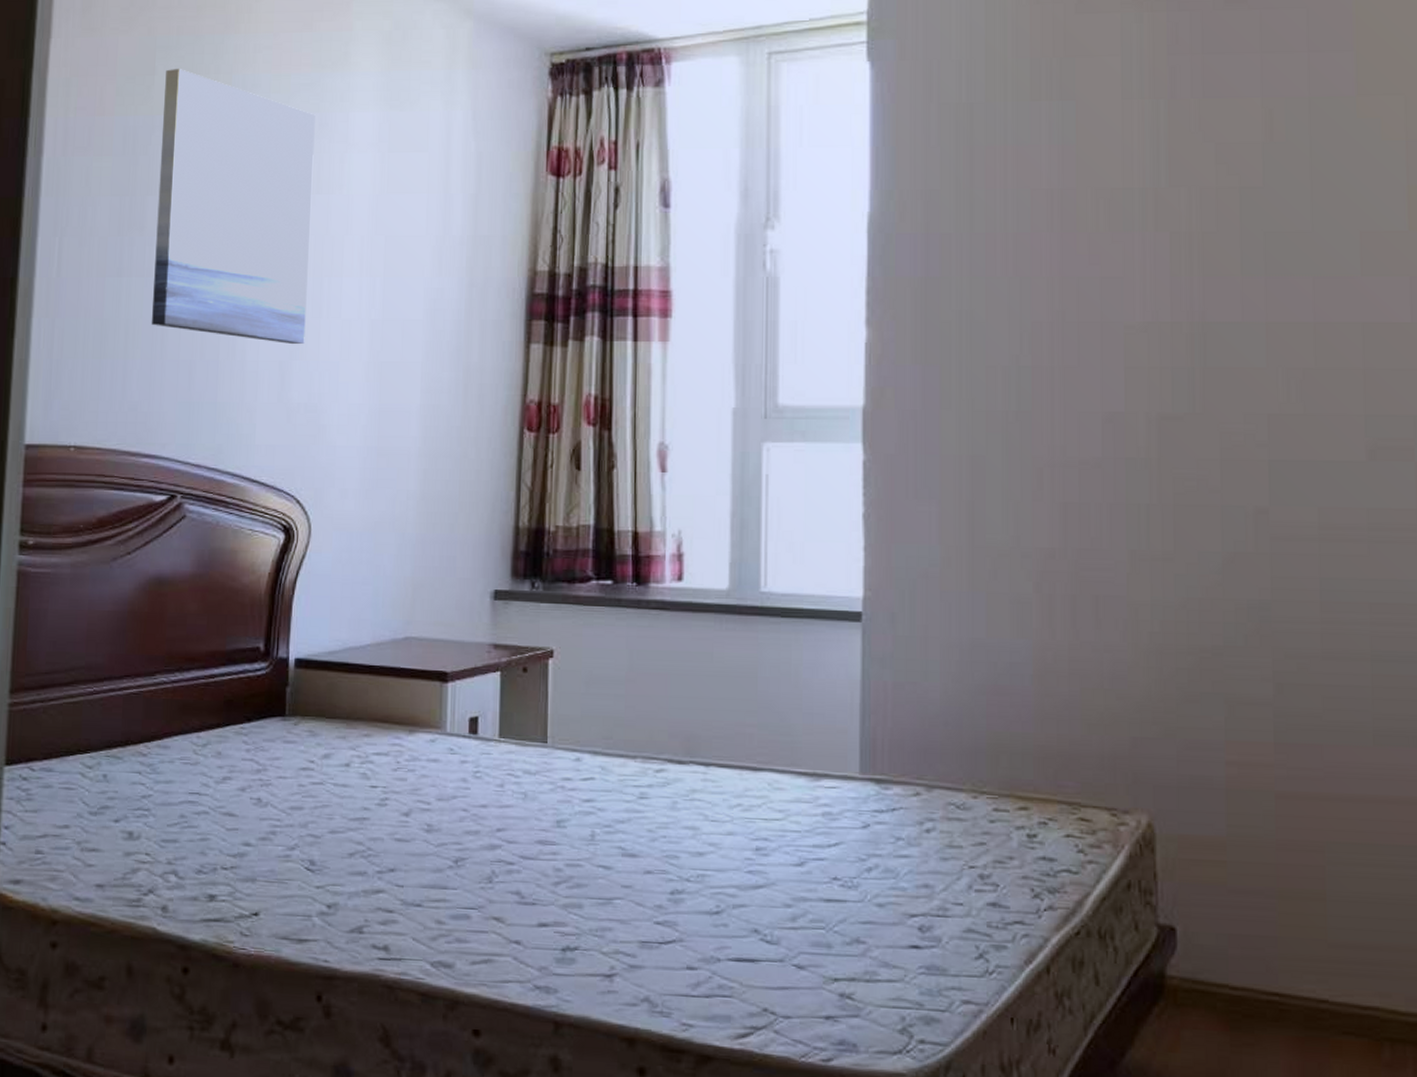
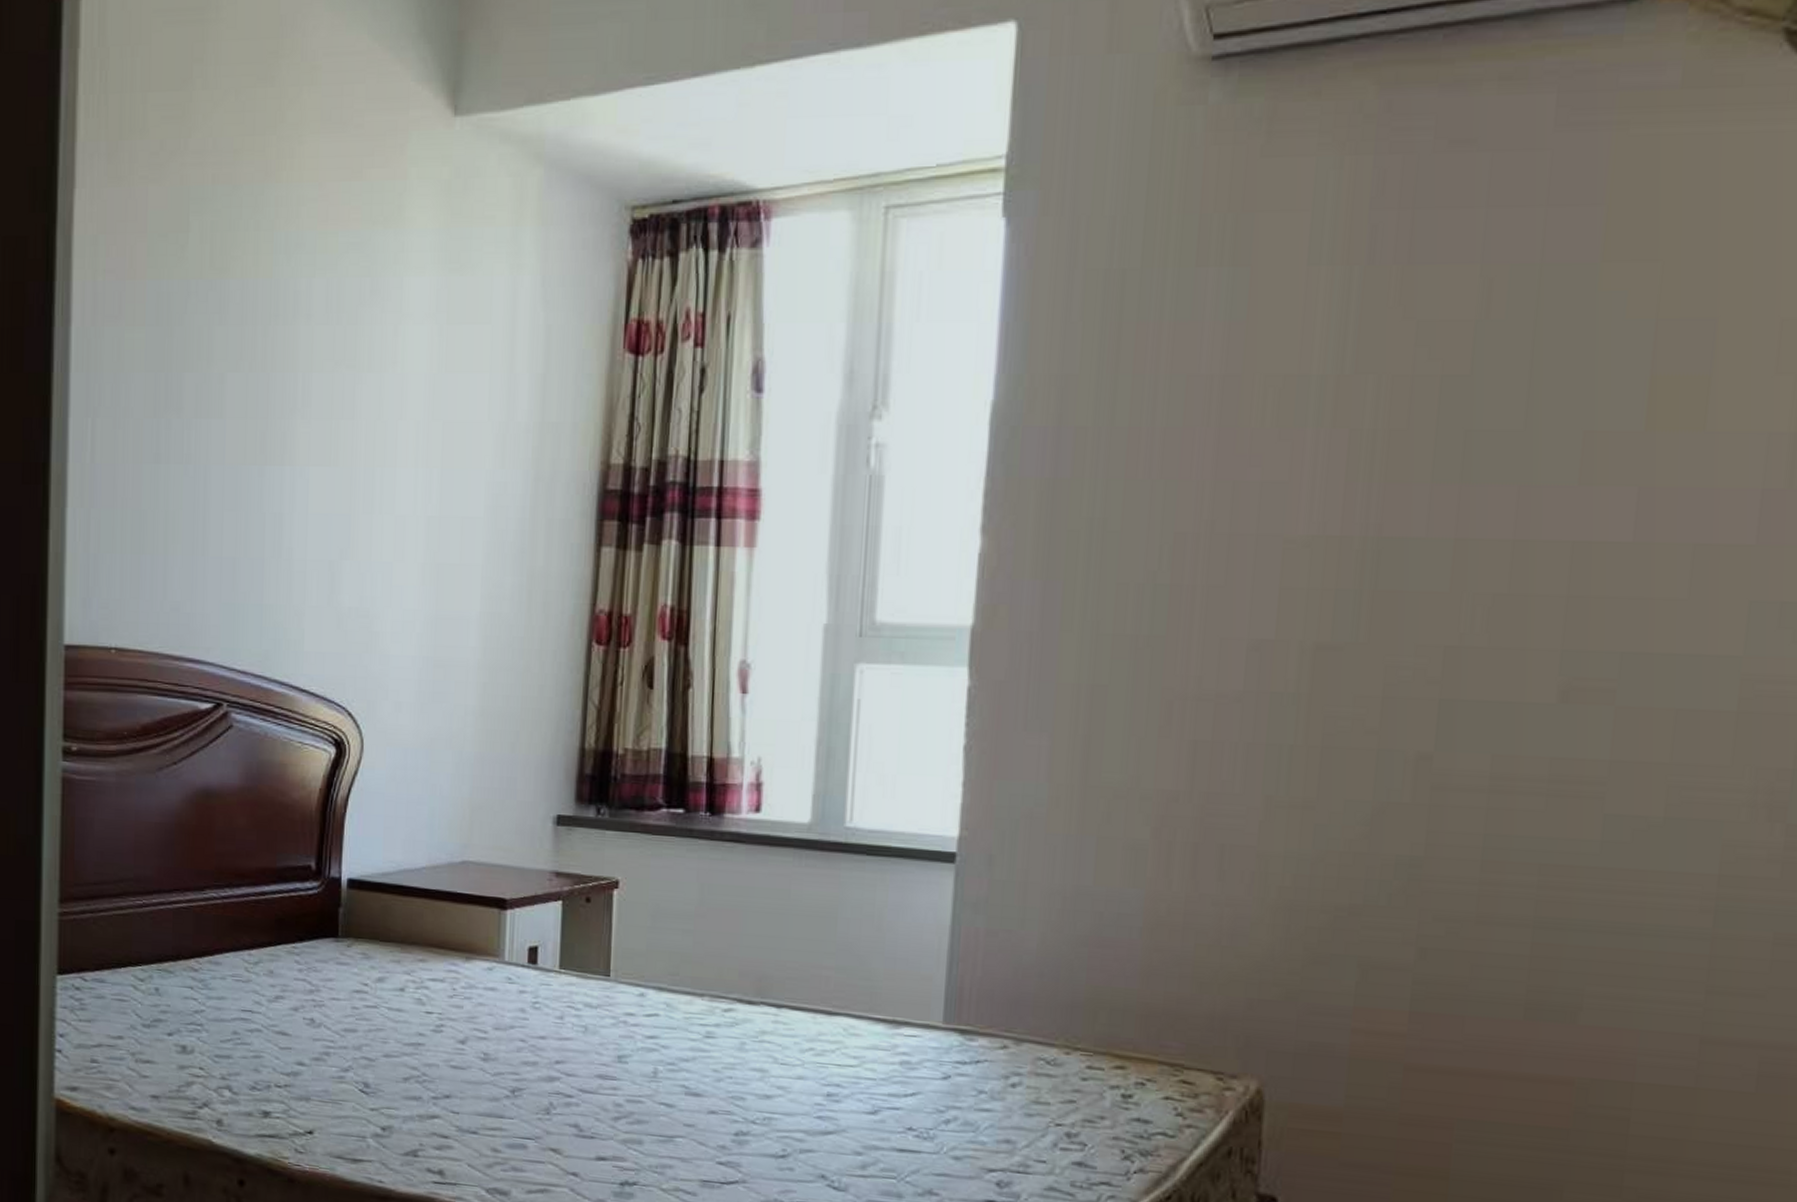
wall art: present [151,68,315,345] -> none [191,223,366,543]

